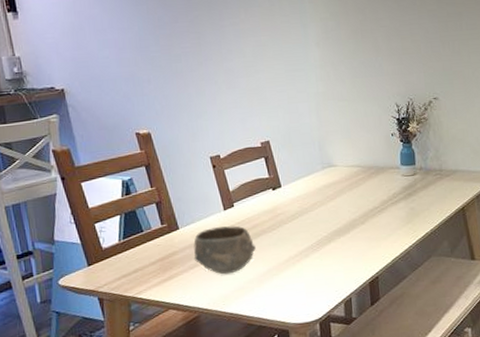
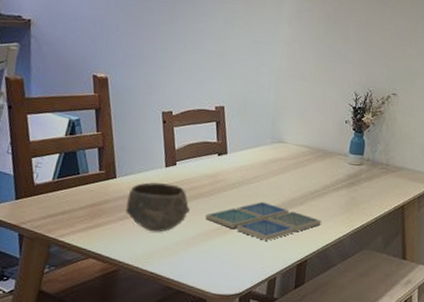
drink coaster: none [271,227,386,265] -> present [205,202,321,241]

